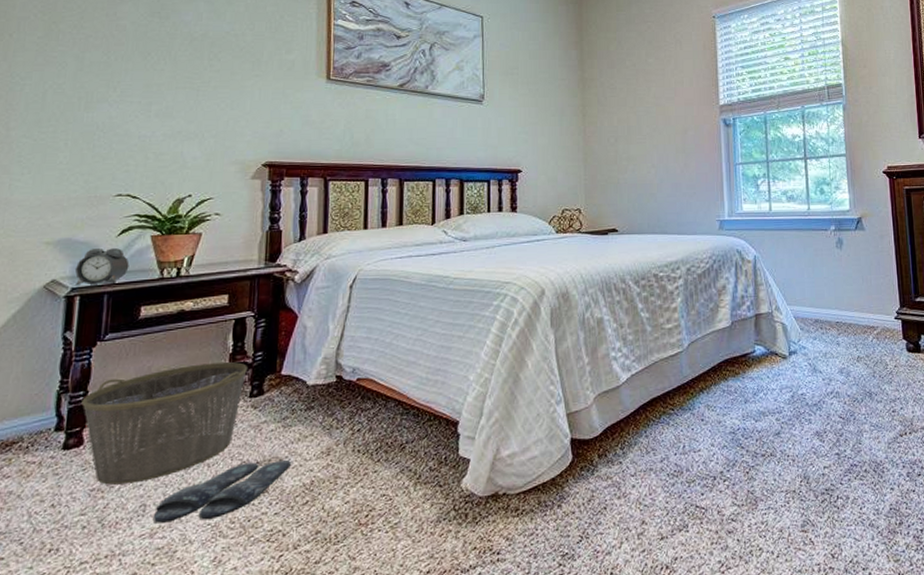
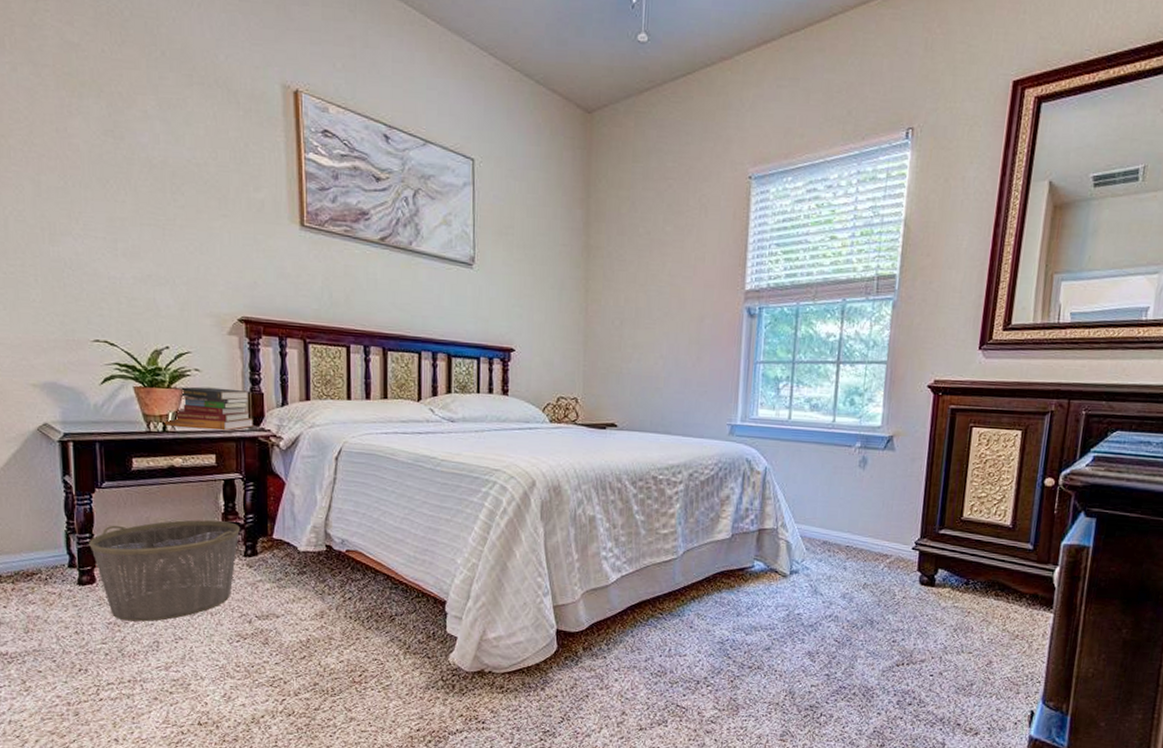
alarm clock: present [74,247,130,286] -> none [64,394,116,434]
slippers: present [154,459,291,523] -> none [167,616,287,661]
books: none [178,229,270,271] -> present [164,386,253,431]

